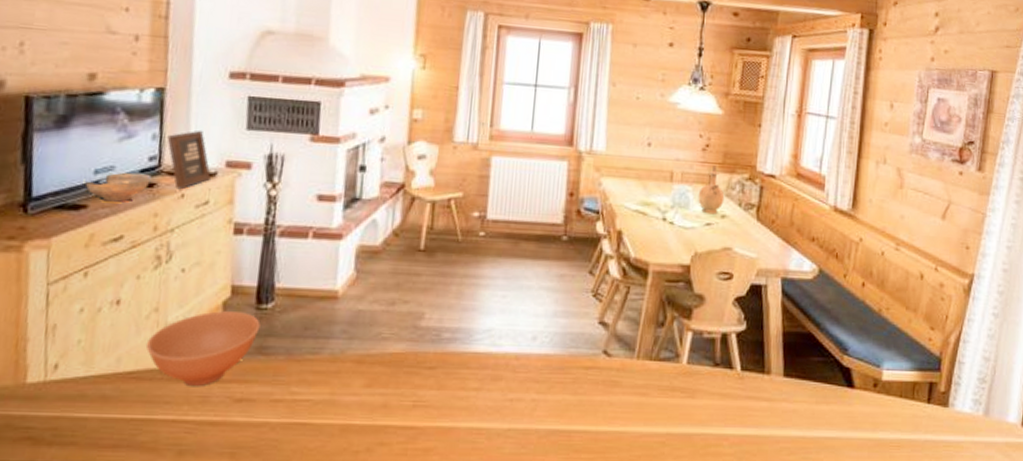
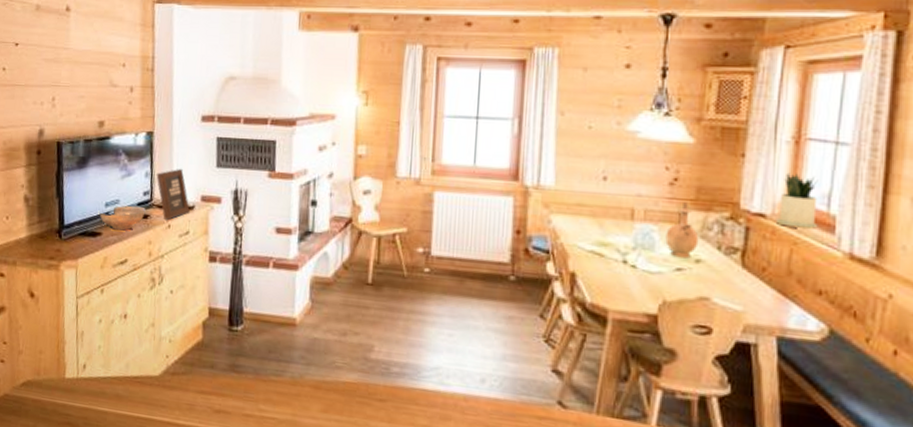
bowl: present [145,311,261,387] -> none [146,329,233,395]
planter: none [782,141,814,188] -> present [775,173,818,230]

